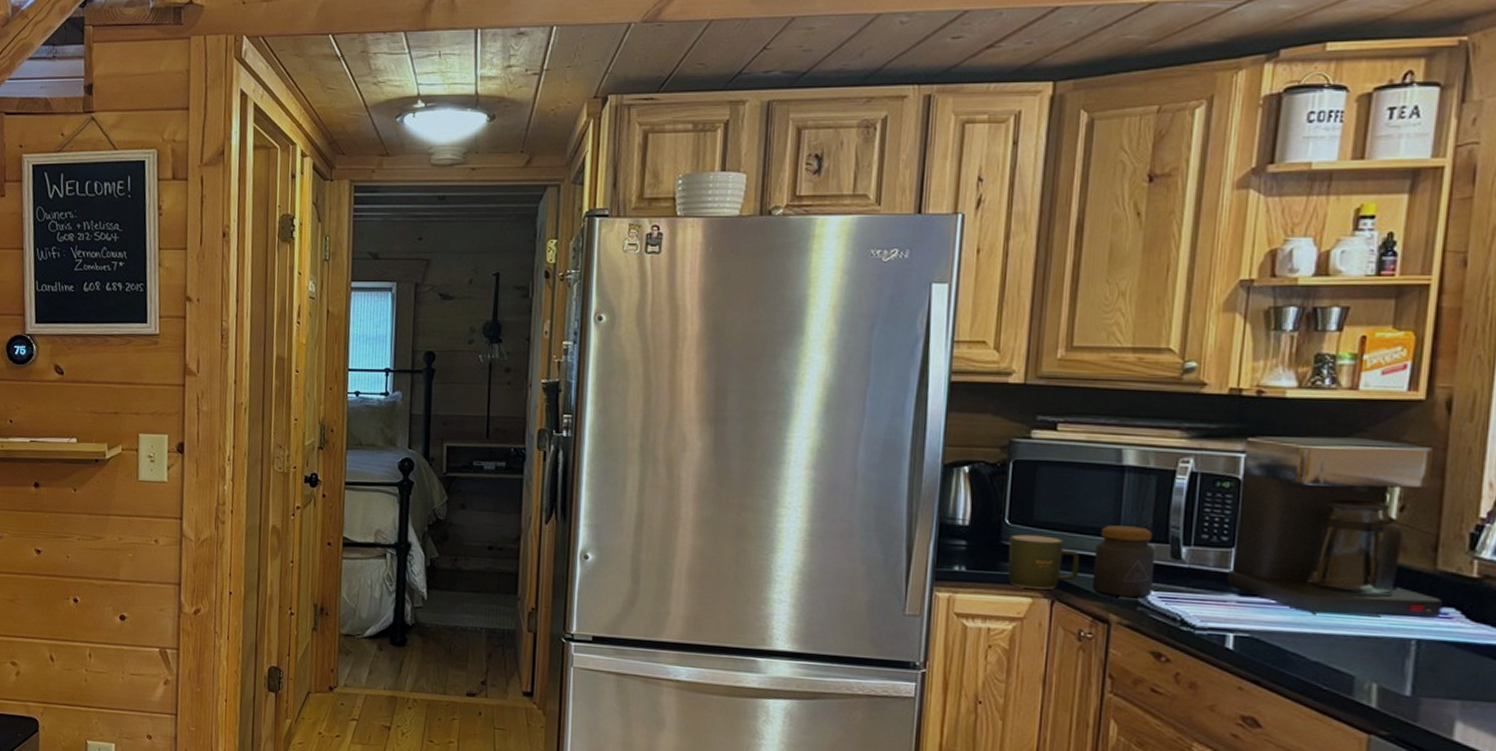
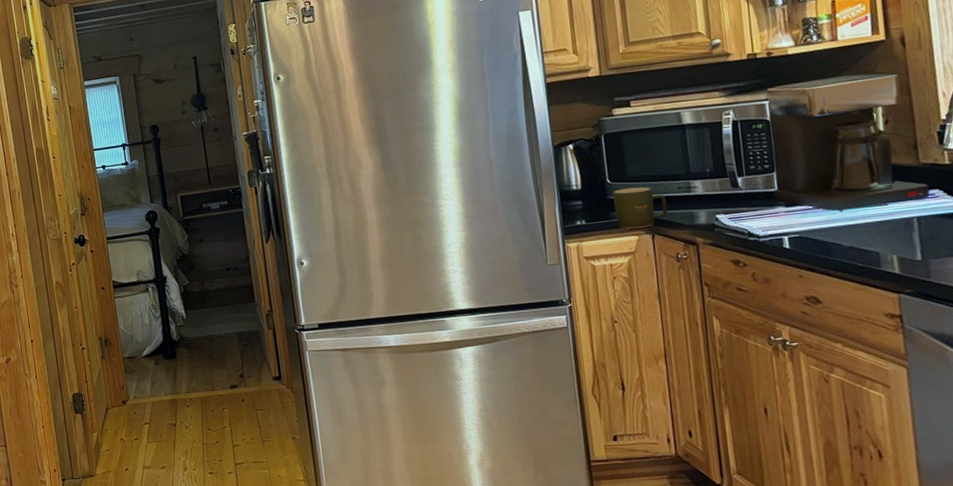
jar: present [1091,525,1156,600] -> none [676,168,723,225]

